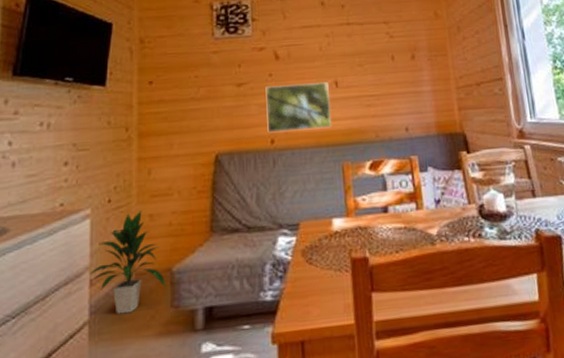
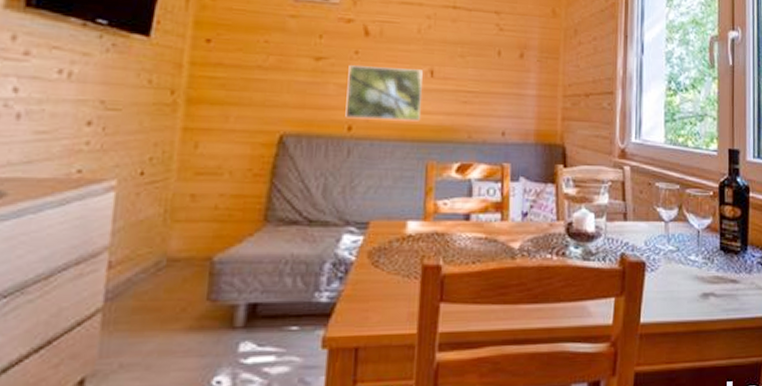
indoor plant: present [89,210,166,315] -> none [109,188,204,304]

